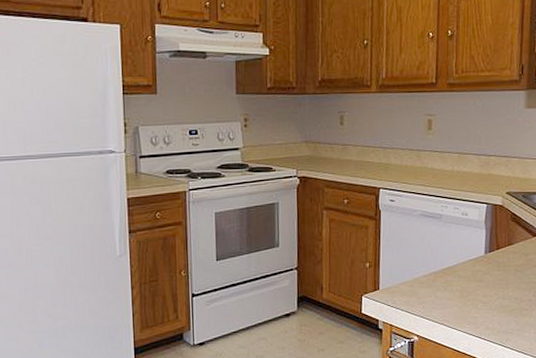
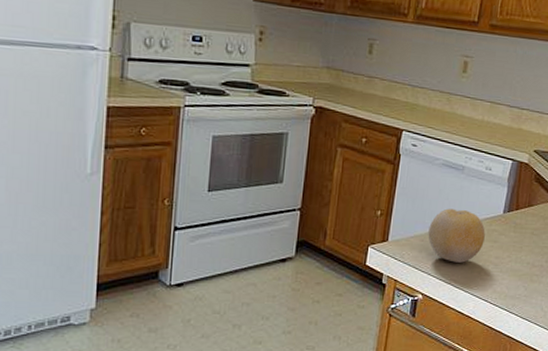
fruit: none [415,254,470,304] -> present [428,208,485,263]

